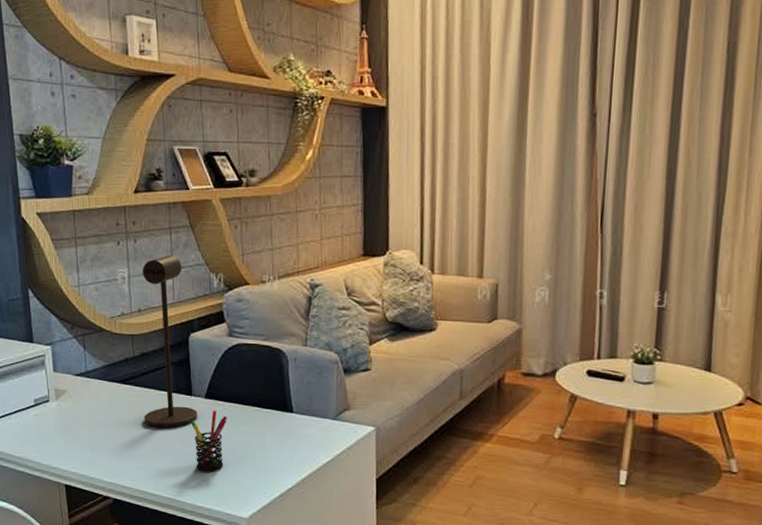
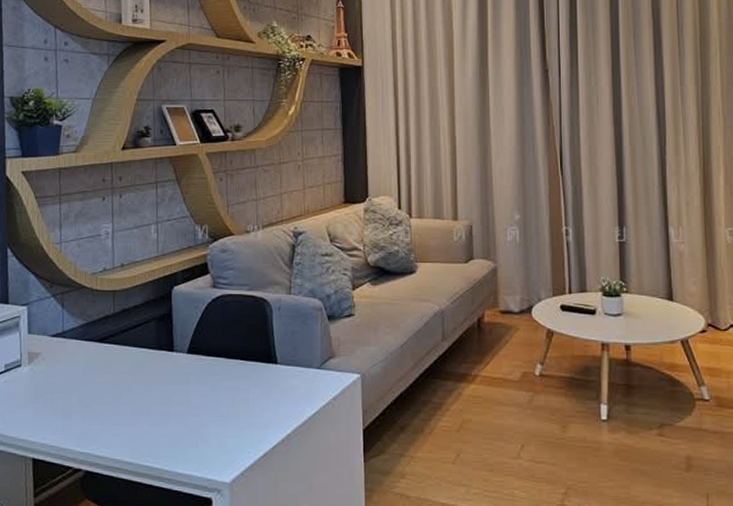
desk lamp: present [142,255,198,428] -> none [122,209,179,388]
pen holder: present [190,411,227,472] -> none [171,366,210,434]

